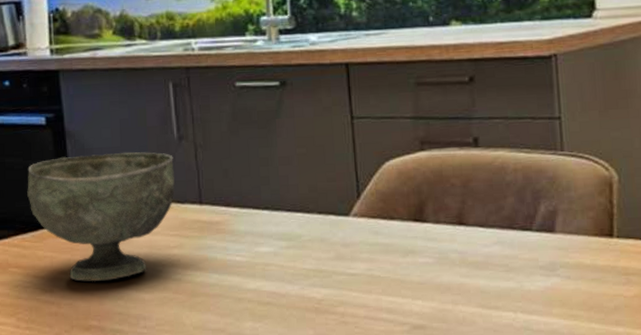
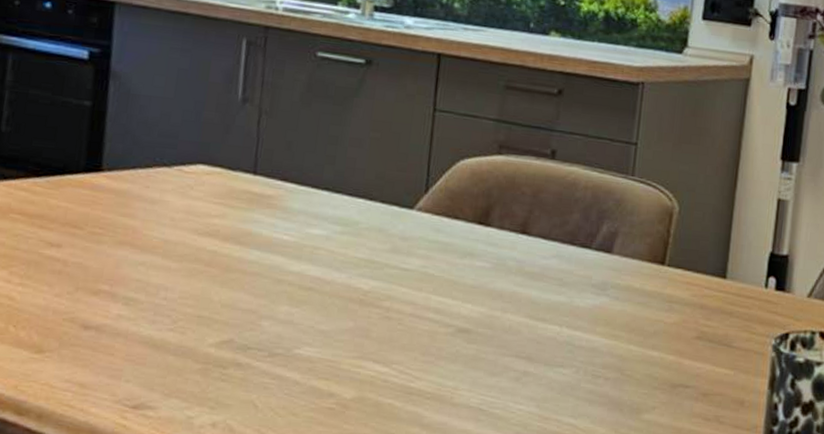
bowl: present [27,151,175,282] -> none [49,98,233,243]

